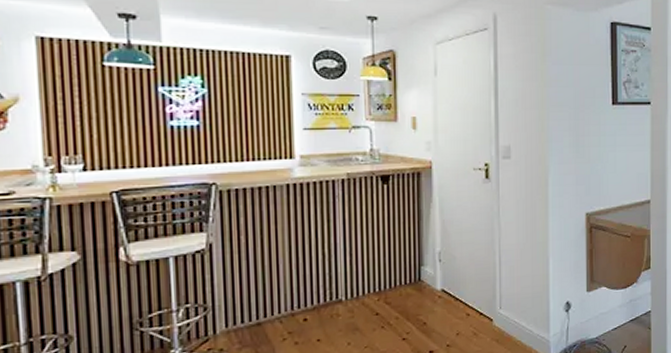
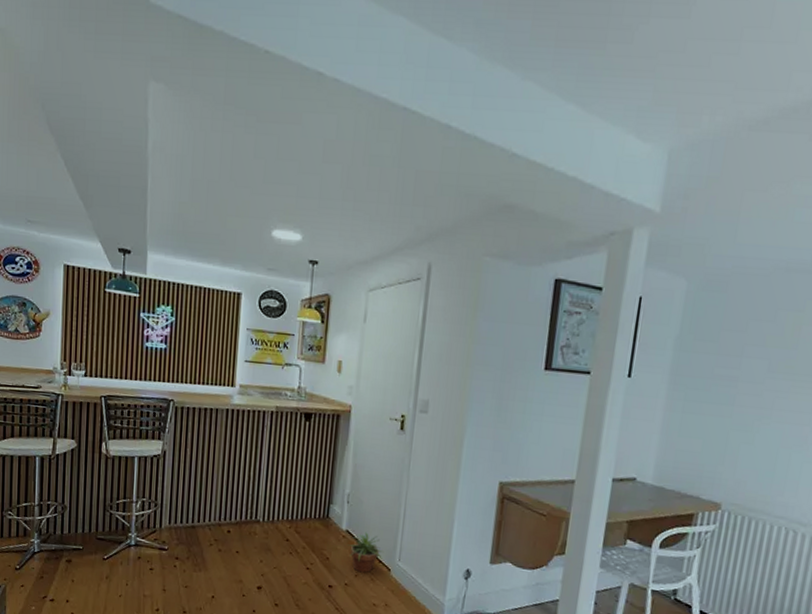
potted plant: none [445,287,484,330] -> present [347,532,384,573]

